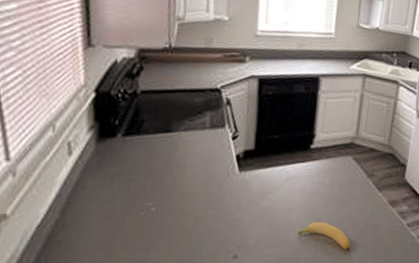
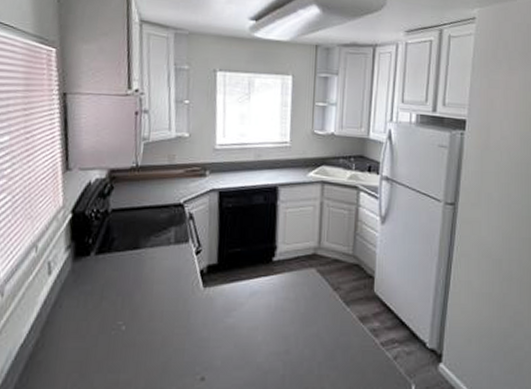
banana: present [298,222,351,251] -> none [265,341,321,374]

